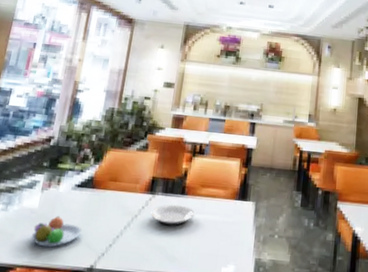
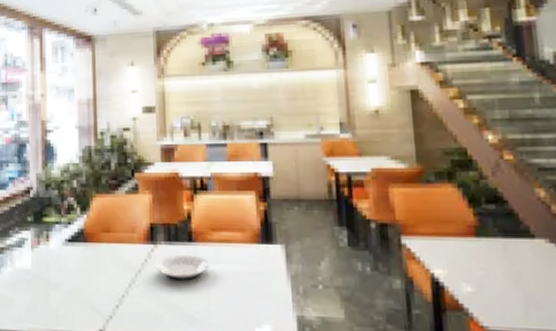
fruit bowl: present [31,215,82,248] -> none [31,275,83,312]

